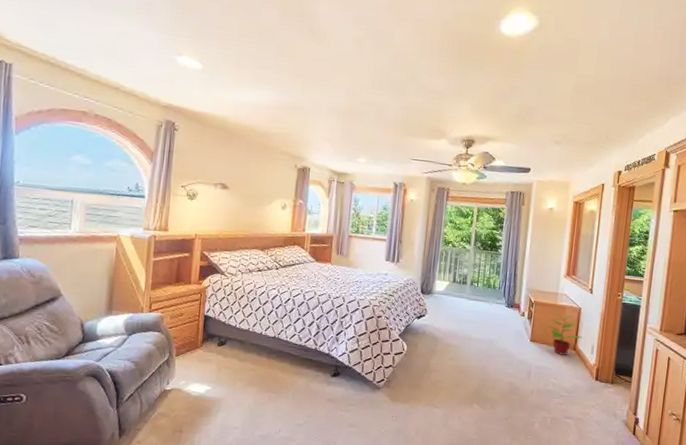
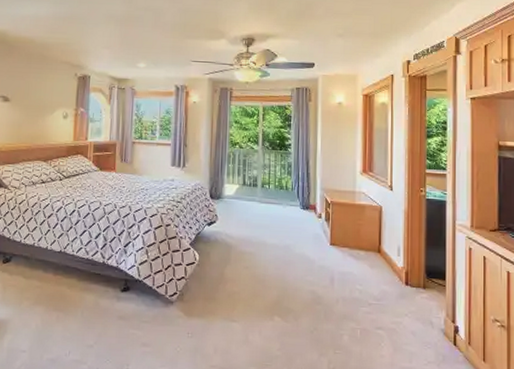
potted plant: present [547,315,583,355] -> none [347,215,387,259]

